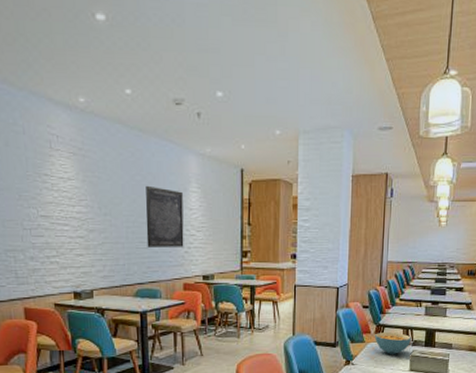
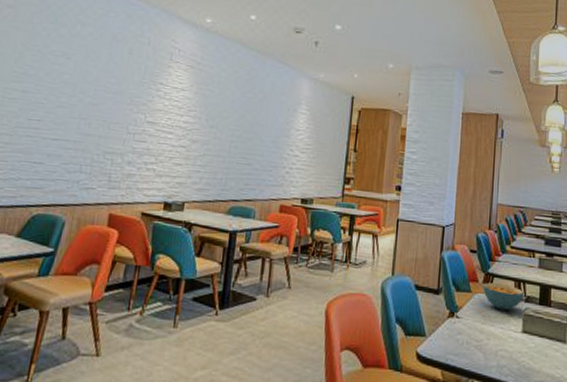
wall art: present [145,185,184,247] -> none [248,103,292,167]

